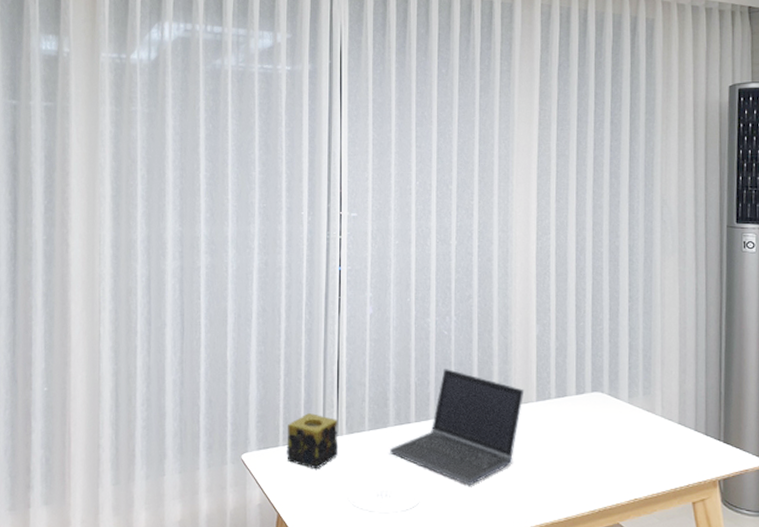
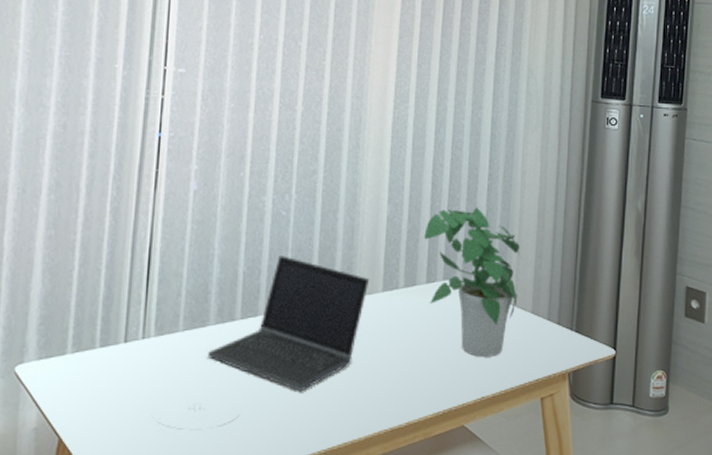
candle: present [287,413,339,470] -> none [75,312,145,381]
potted plant: none [571,326,663,463] -> present [424,207,520,357]

